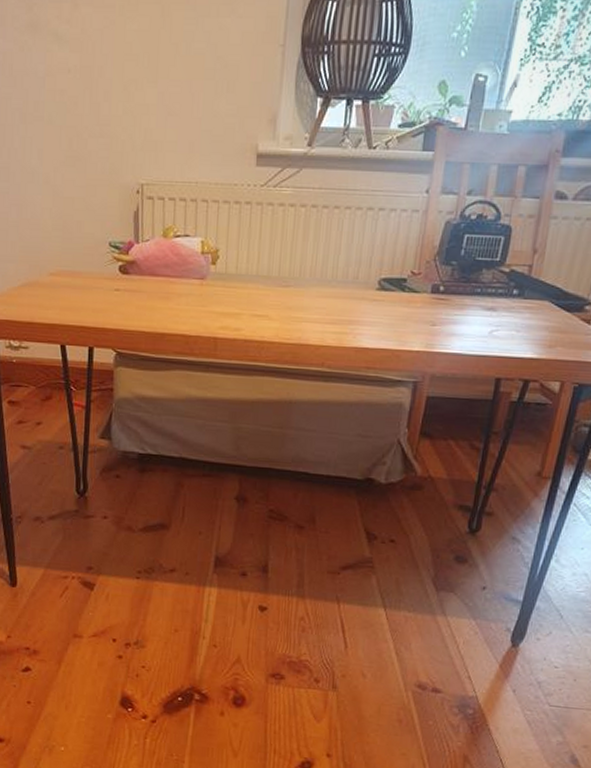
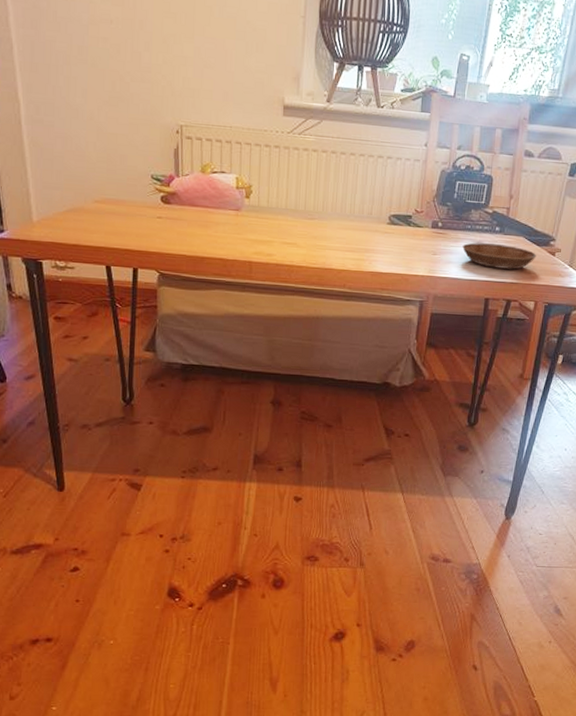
saucer: none [469,309,566,342] -> present [462,242,537,270]

